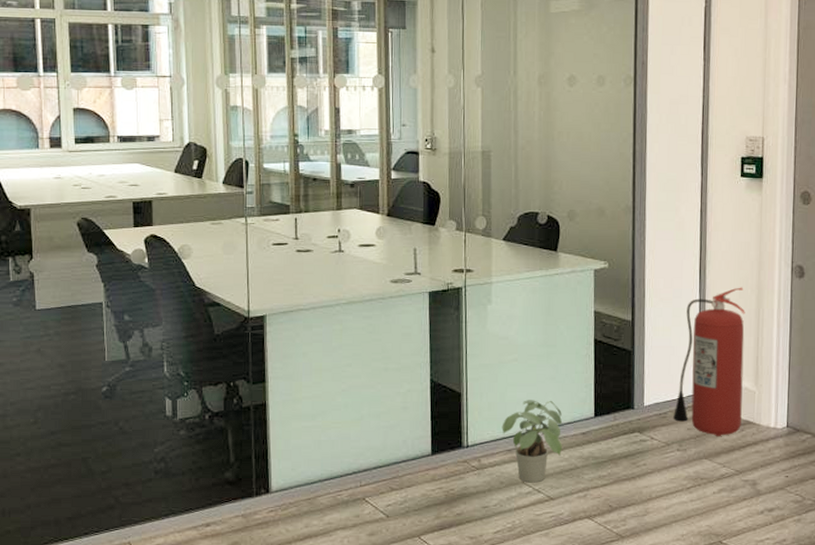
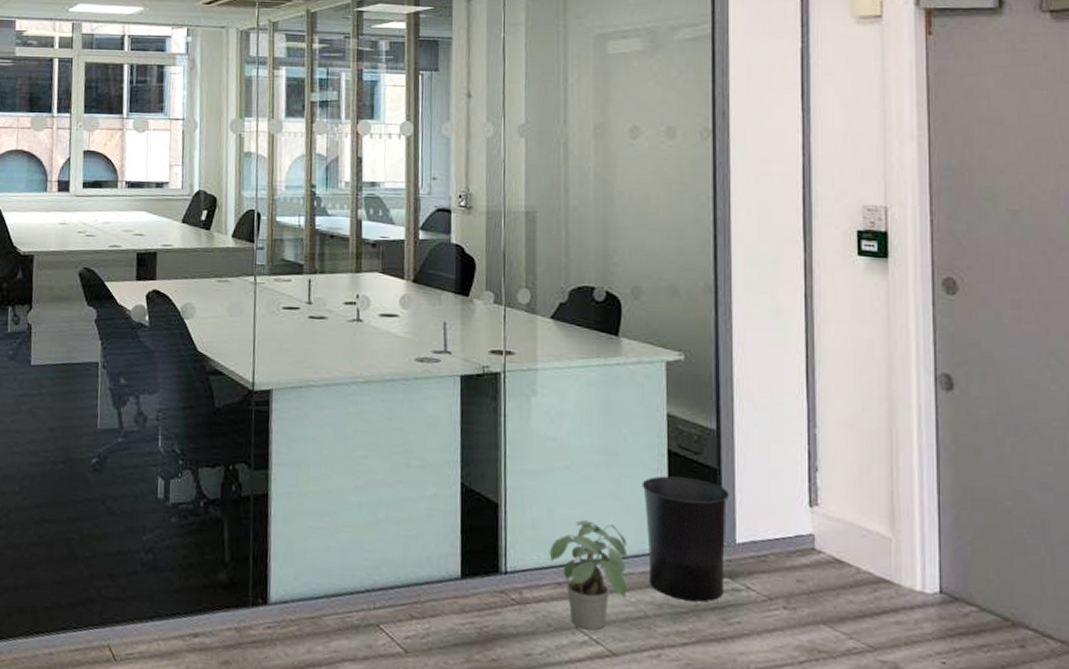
waste bin: none [574,360,641,452] -> present [642,475,730,602]
fire extinguisher: present [673,287,745,436] -> none [777,397,873,595]

